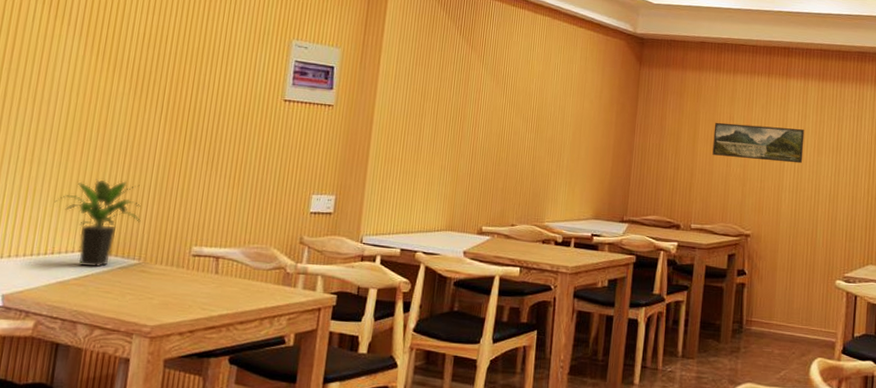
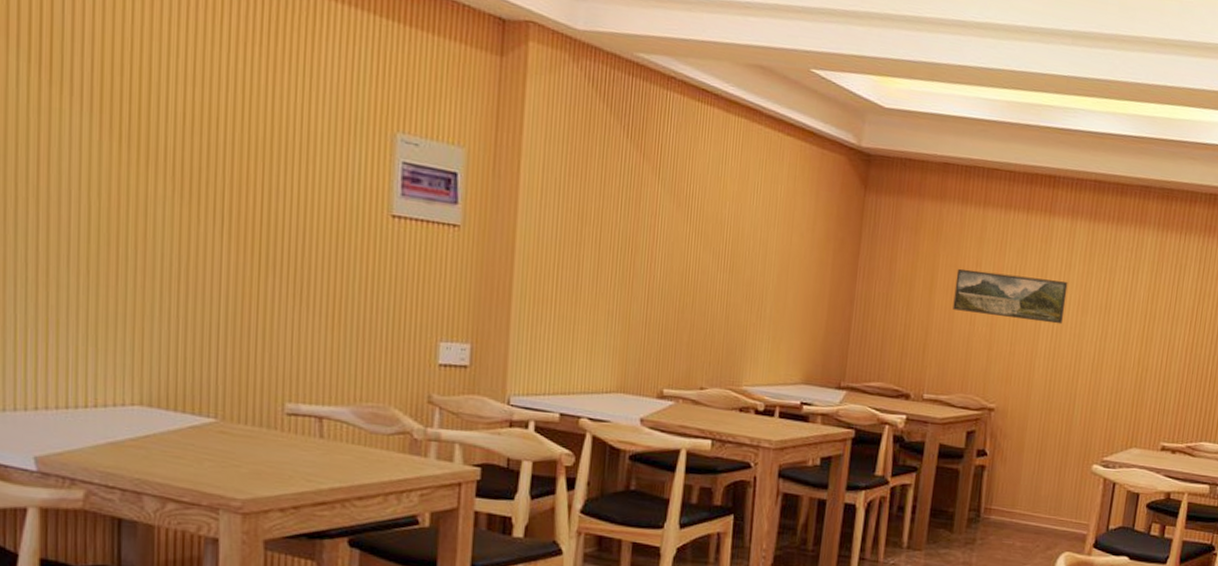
potted plant: present [54,179,141,268] -> none [88,311,211,427]

